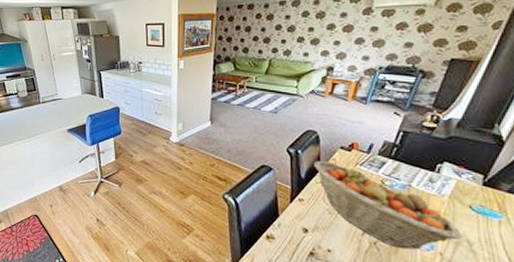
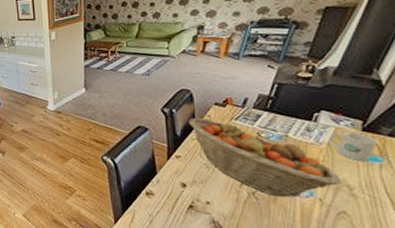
mug: none [451,185,498,216] -> present [329,132,378,161]

